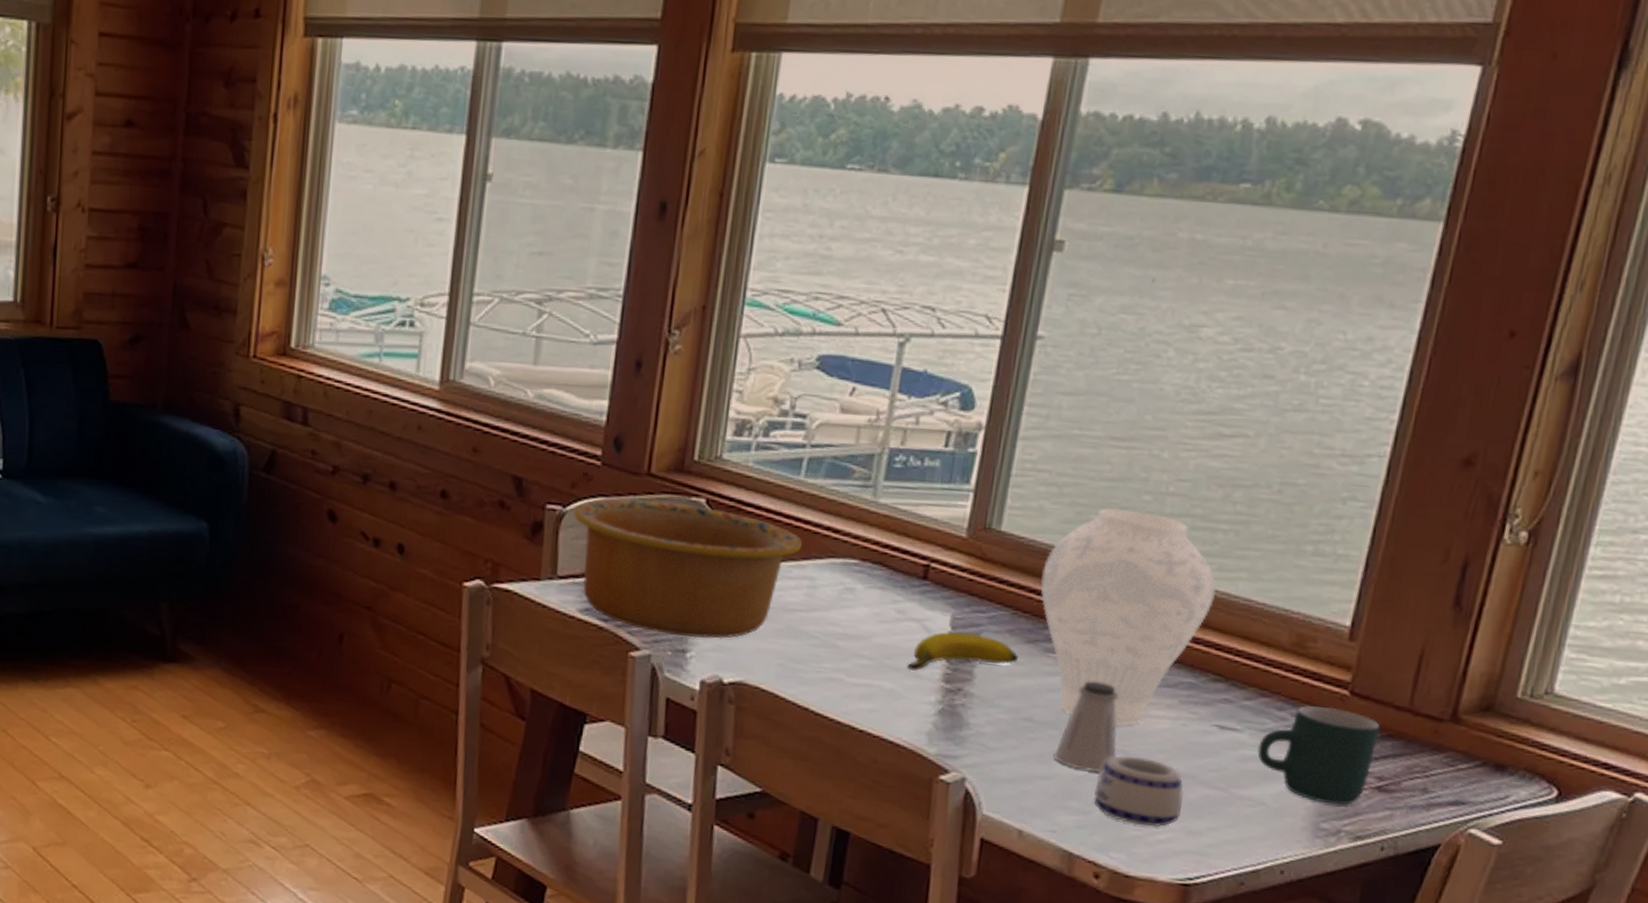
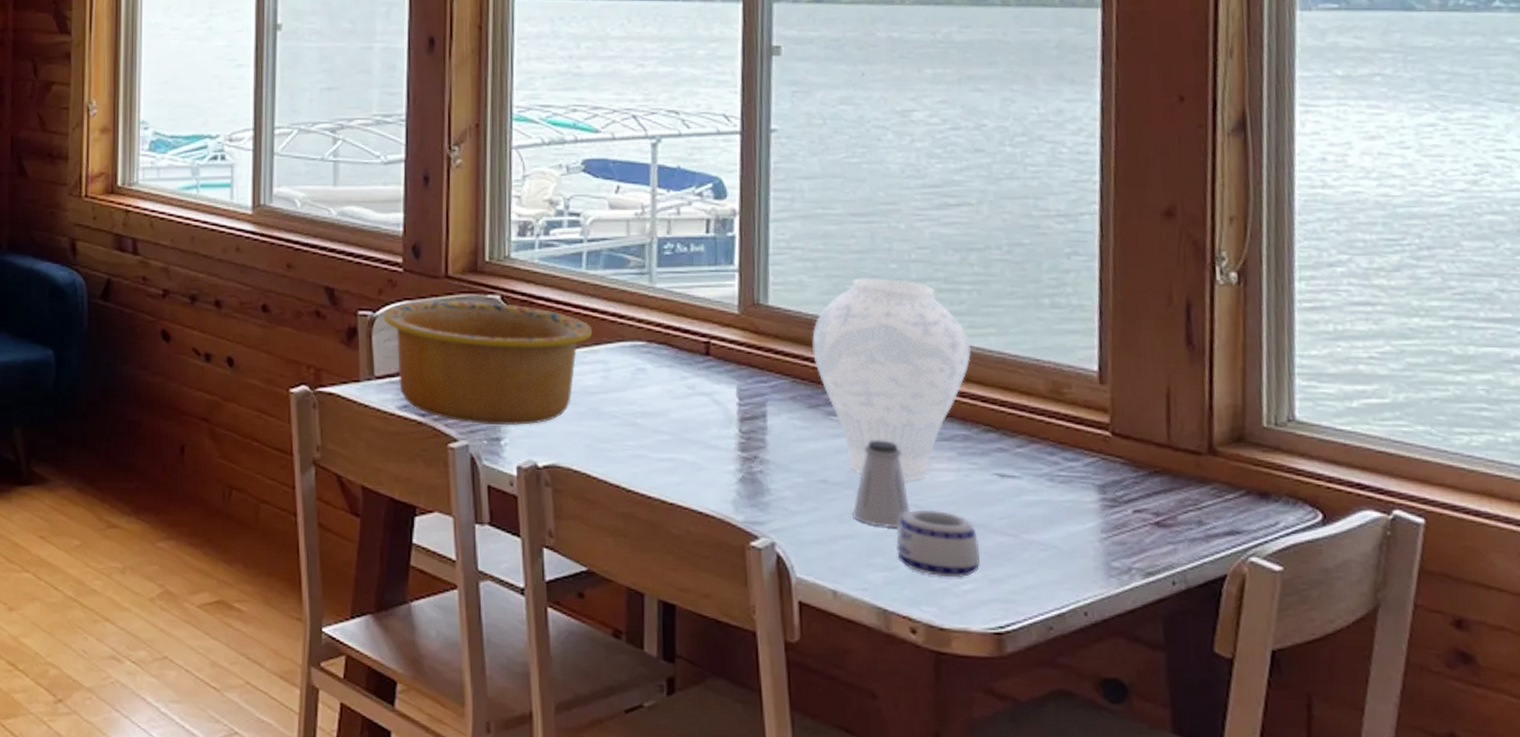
banana: present [907,631,1018,671] -> none [704,402,804,442]
mug: present [1257,706,1381,805] -> none [1038,448,1147,543]

